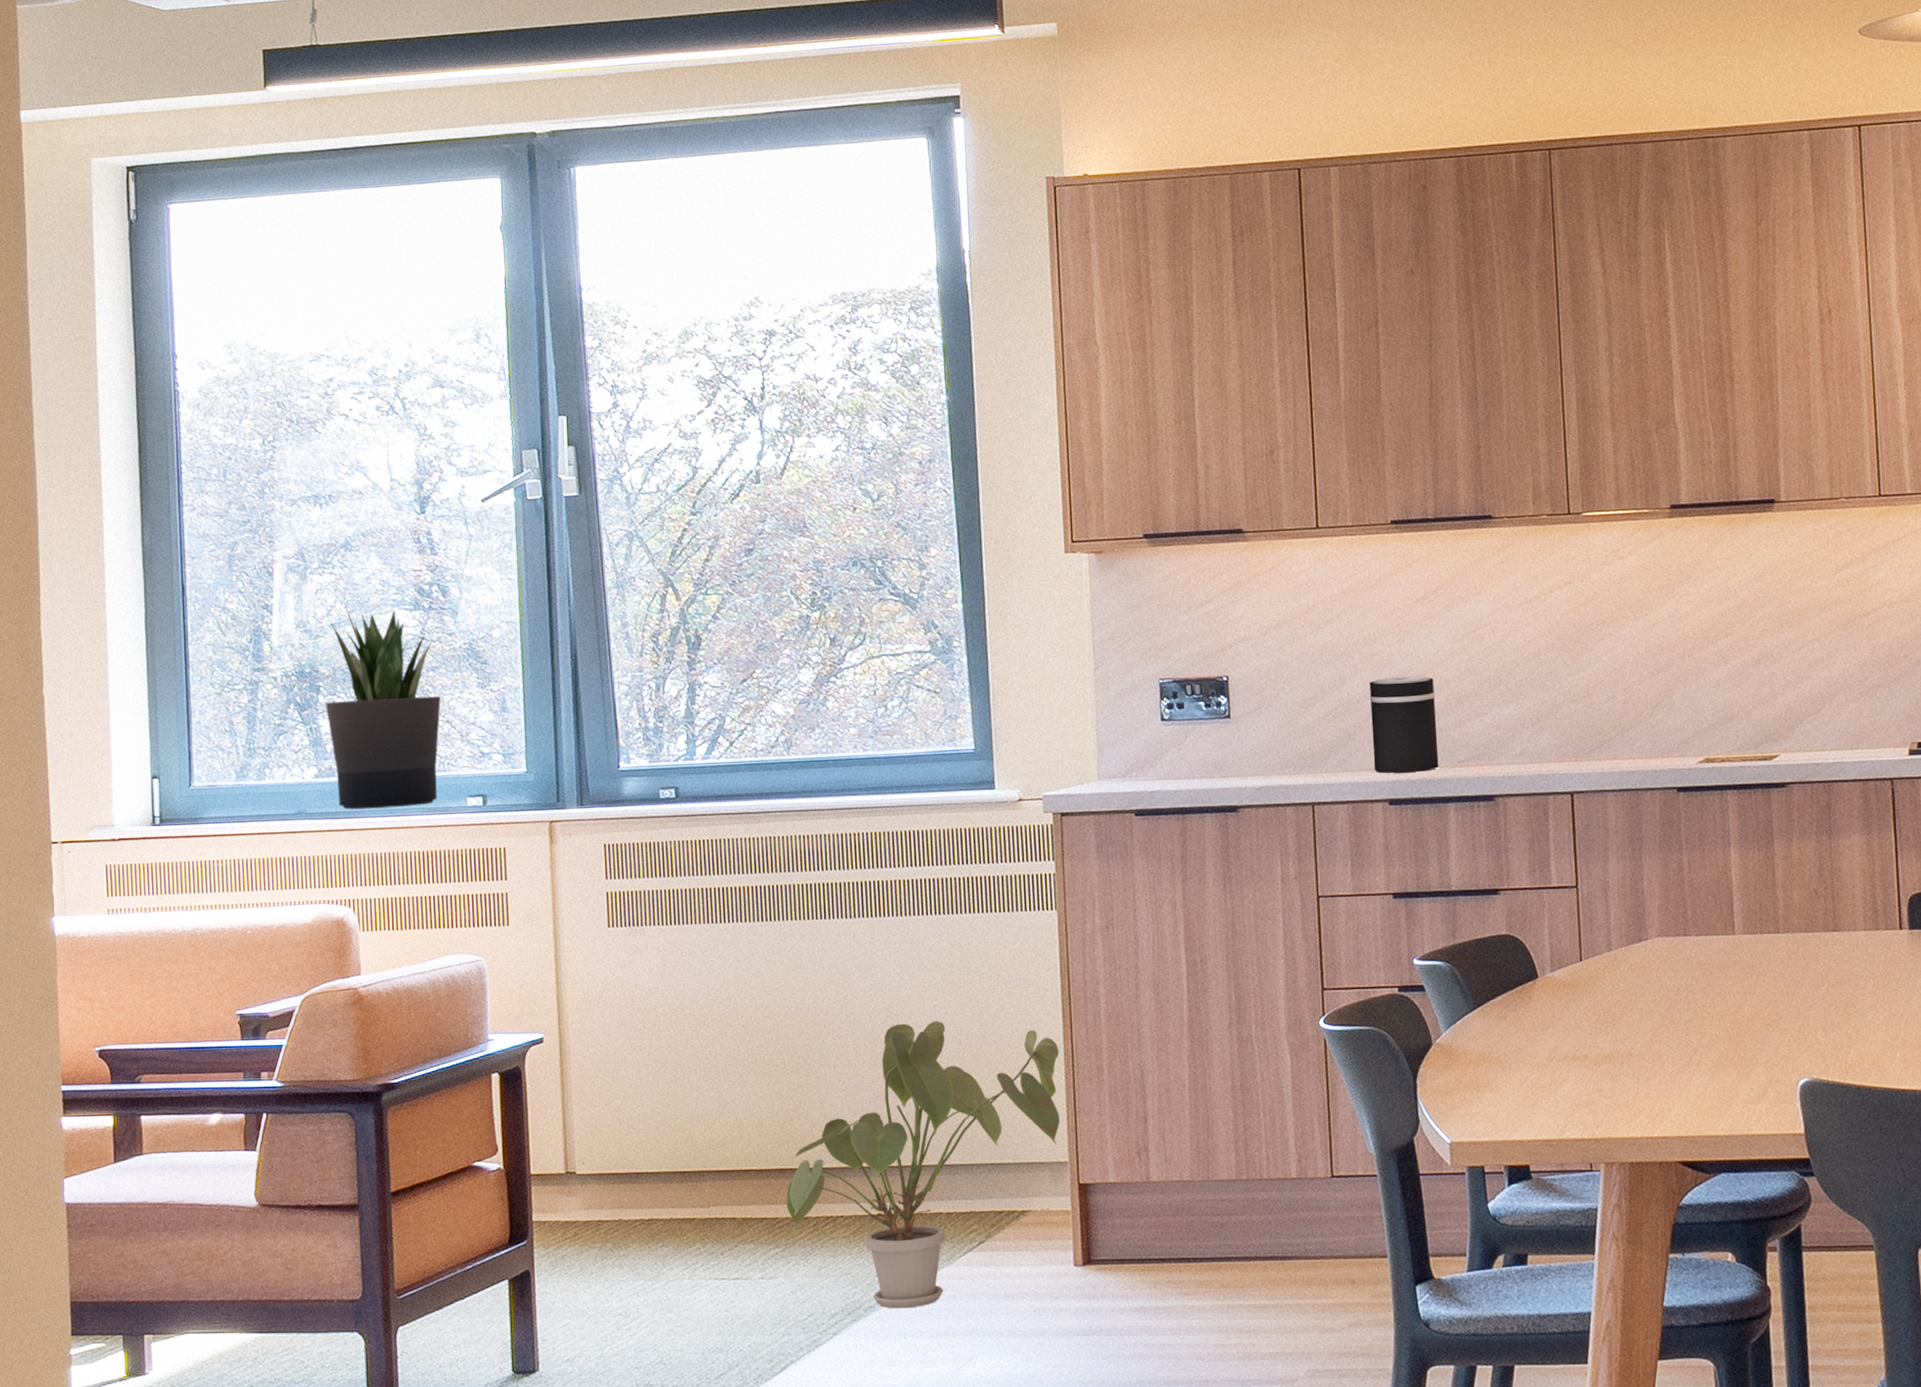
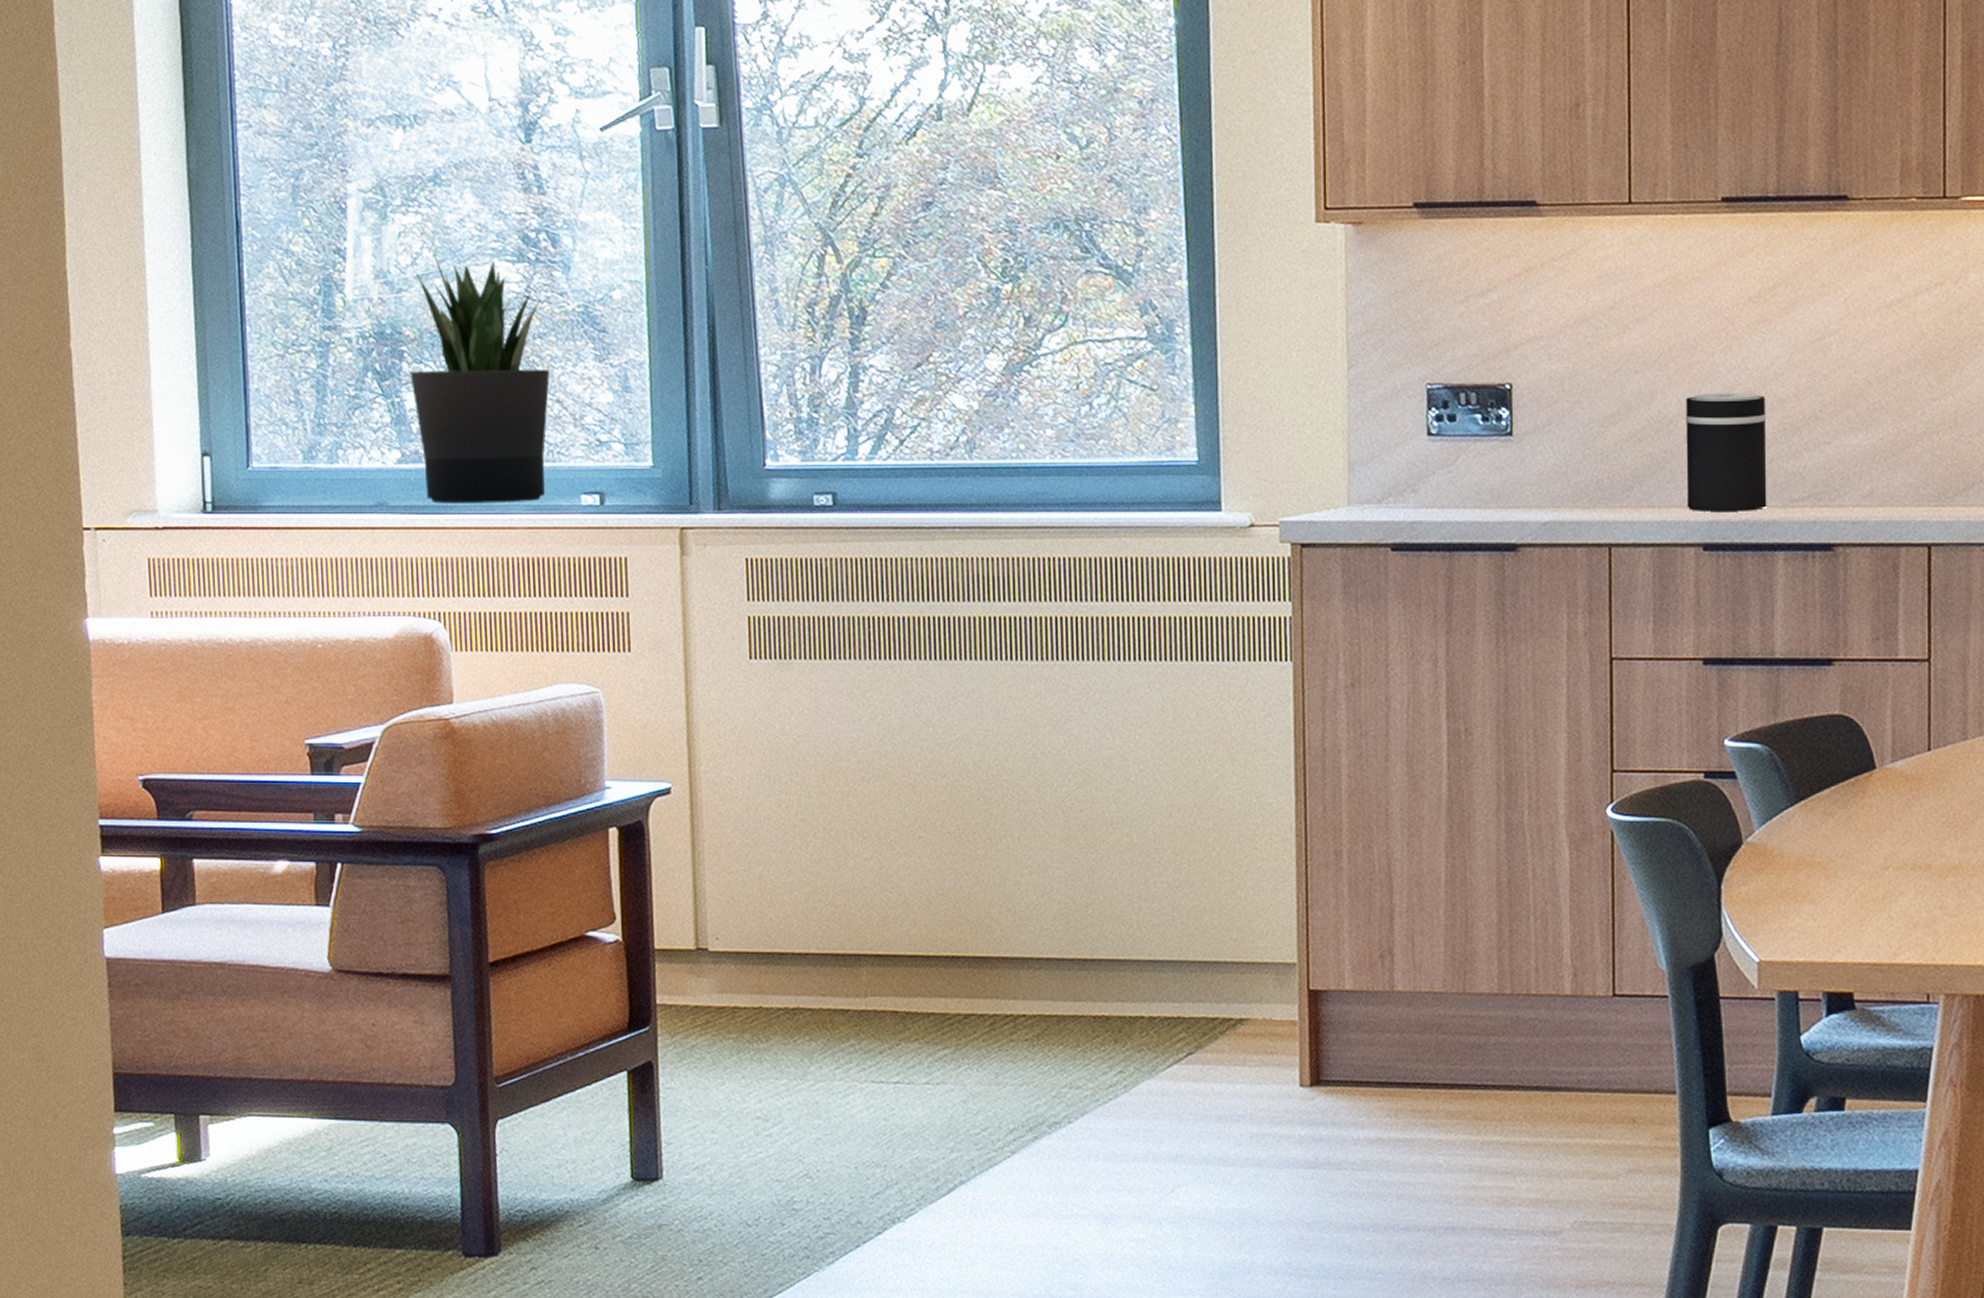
house plant: present [786,1021,1060,1309] -> none [957,789,1289,1127]

